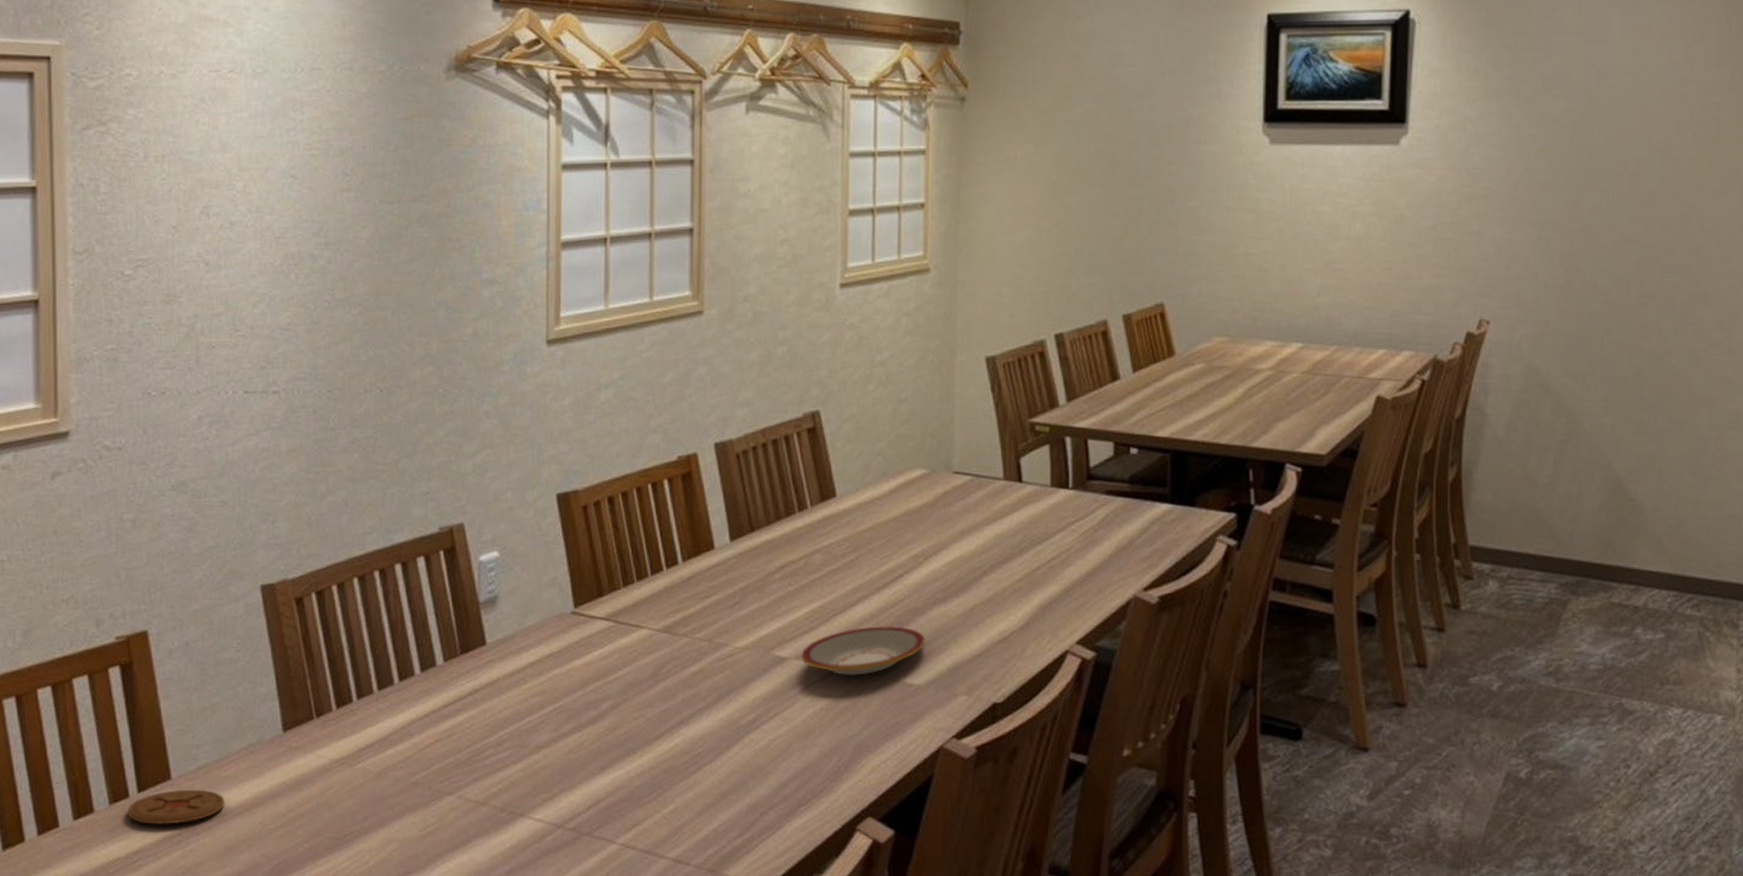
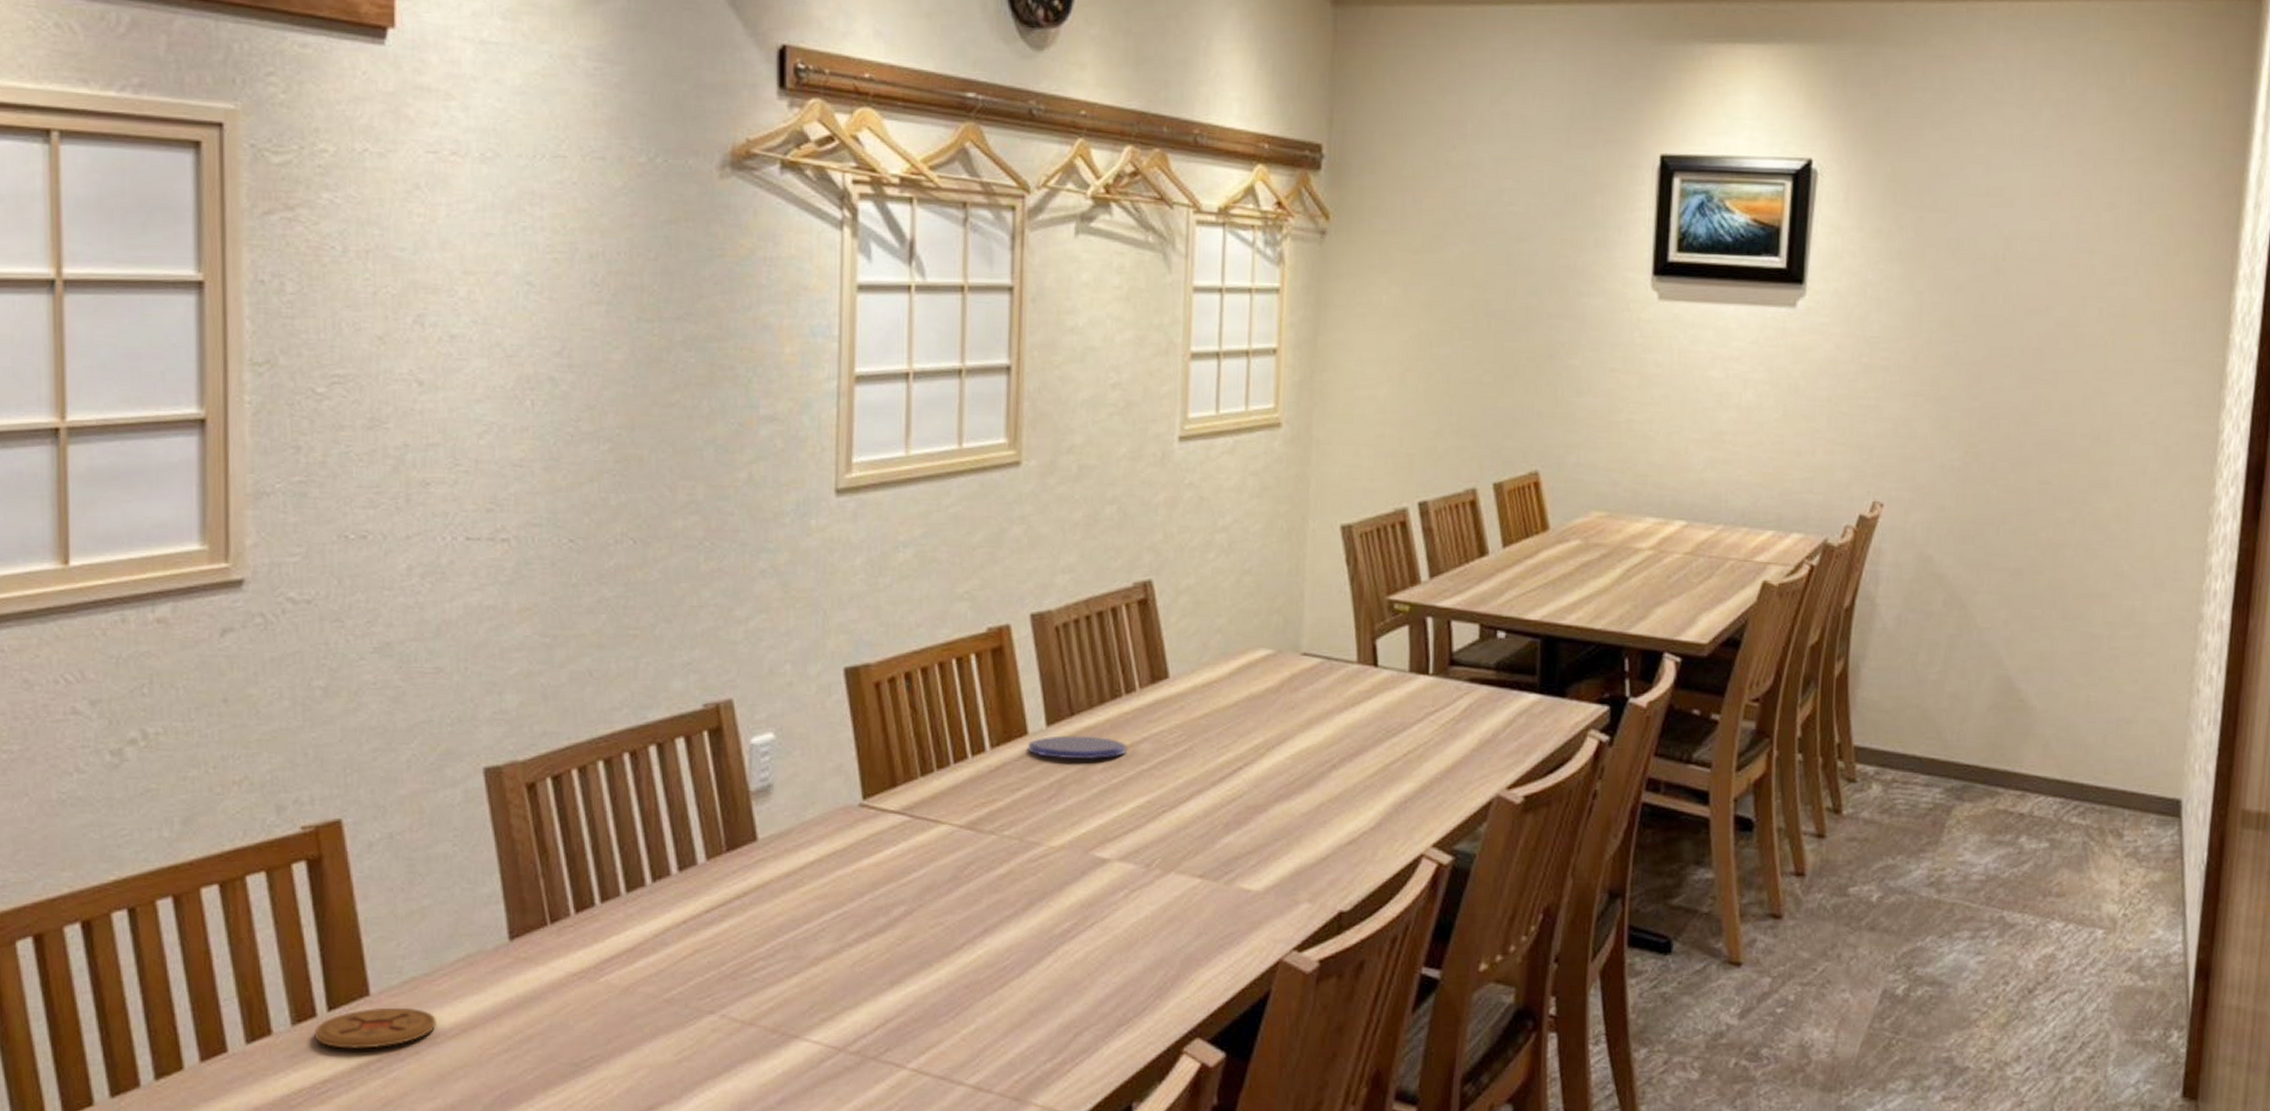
saucer: none [715,549,802,570] -> present [1028,735,1128,760]
plate: present [801,626,925,675] -> none [1125,825,1265,880]

